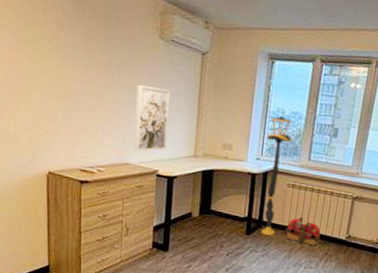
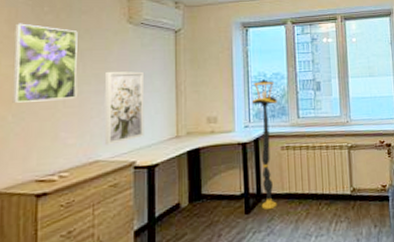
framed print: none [61,25,115,105] -> present [12,23,78,103]
backpack: present [284,217,321,246] -> none [286,180,326,210]

